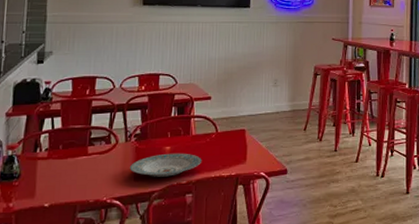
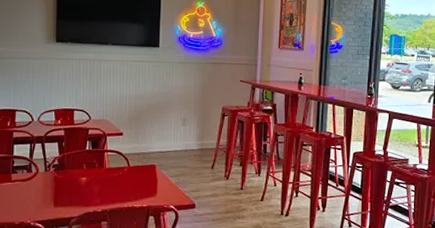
plate: present [129,153,202,177] -> none [49,183,116,205]

